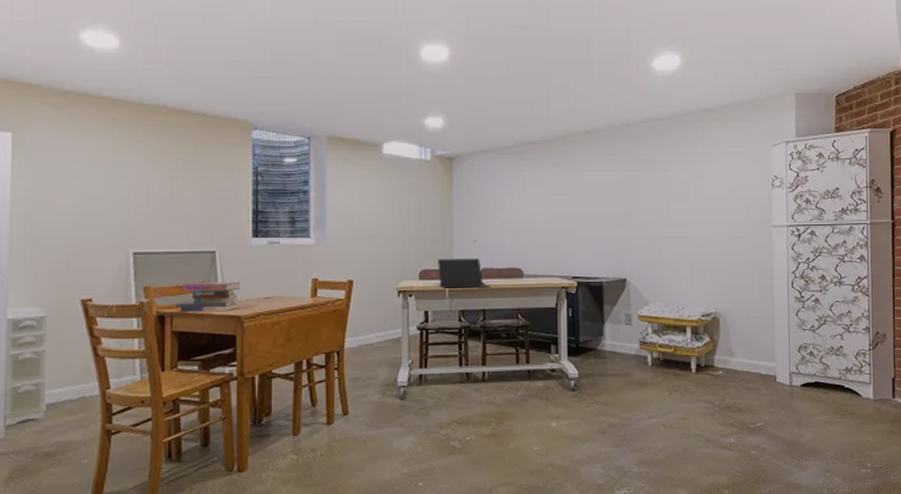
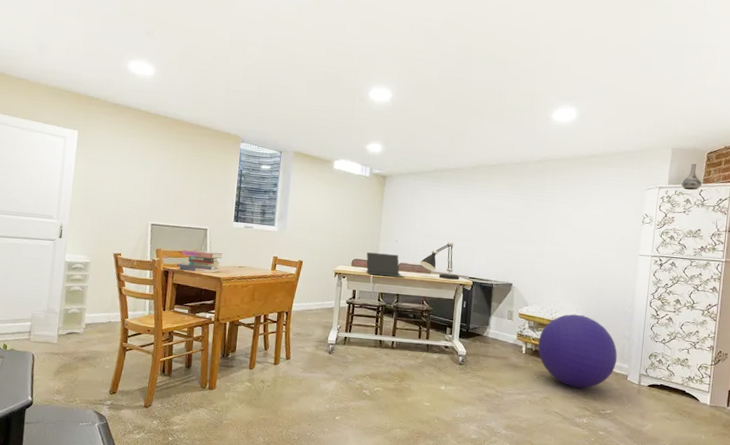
desk lamp: none [508,235,560,283] -> present [420,242,459,280]
exercise ball: none [666,308,761,400] -> present [538,314,617,388]
decorative vase: none [810,109,834,142] -> present [681,163,703,191]

